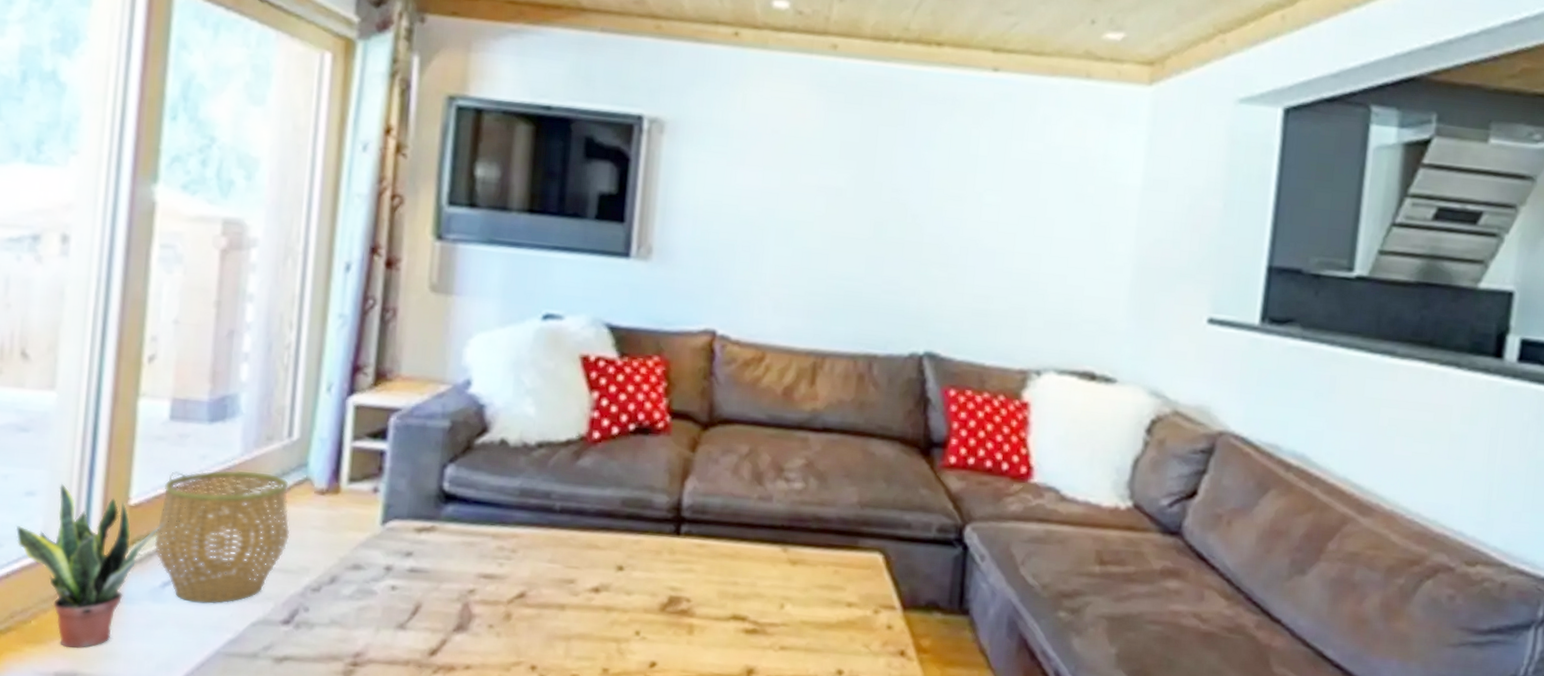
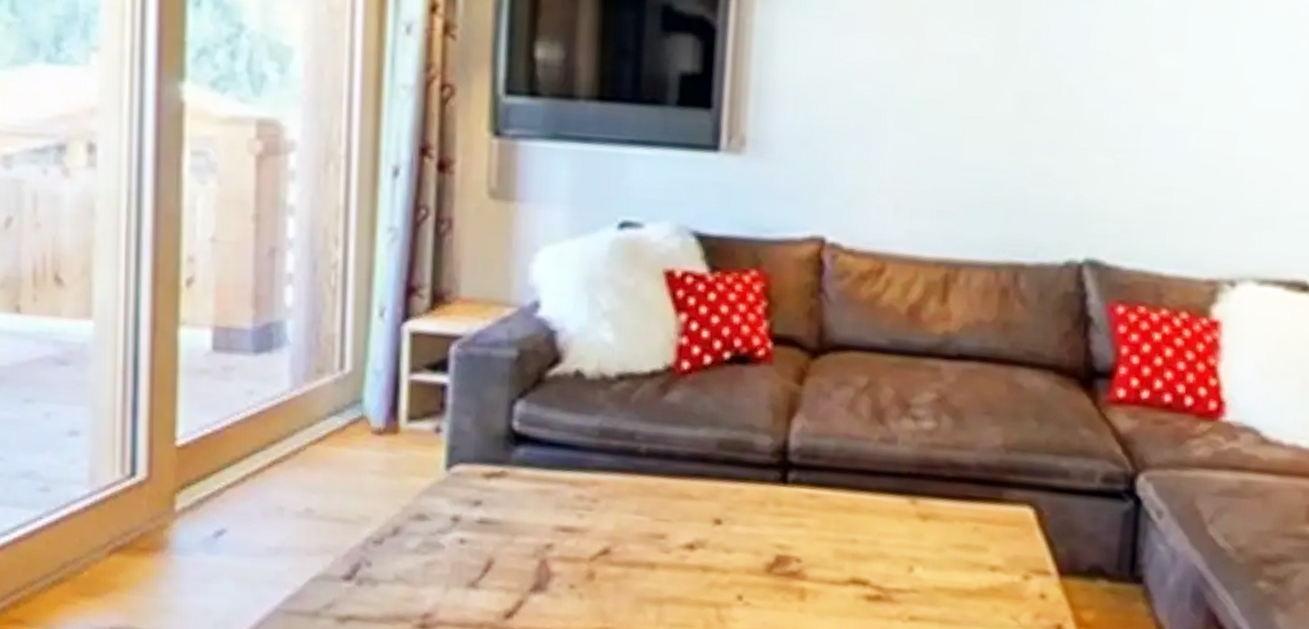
potted plant: present [15,483,164,649] -> none [61,422,213,603]
basket: present [154,470,291,604] -> none [204,407,347,557]

